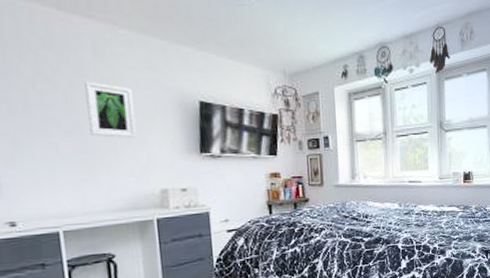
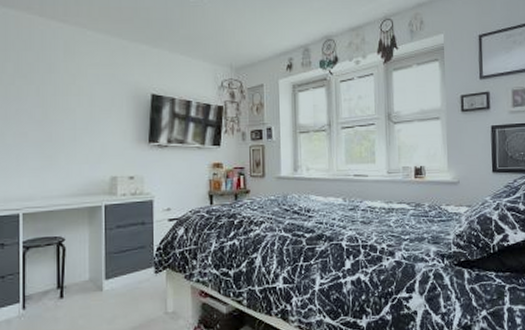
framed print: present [85,81,137,138] -> none [55,77,94,128]

